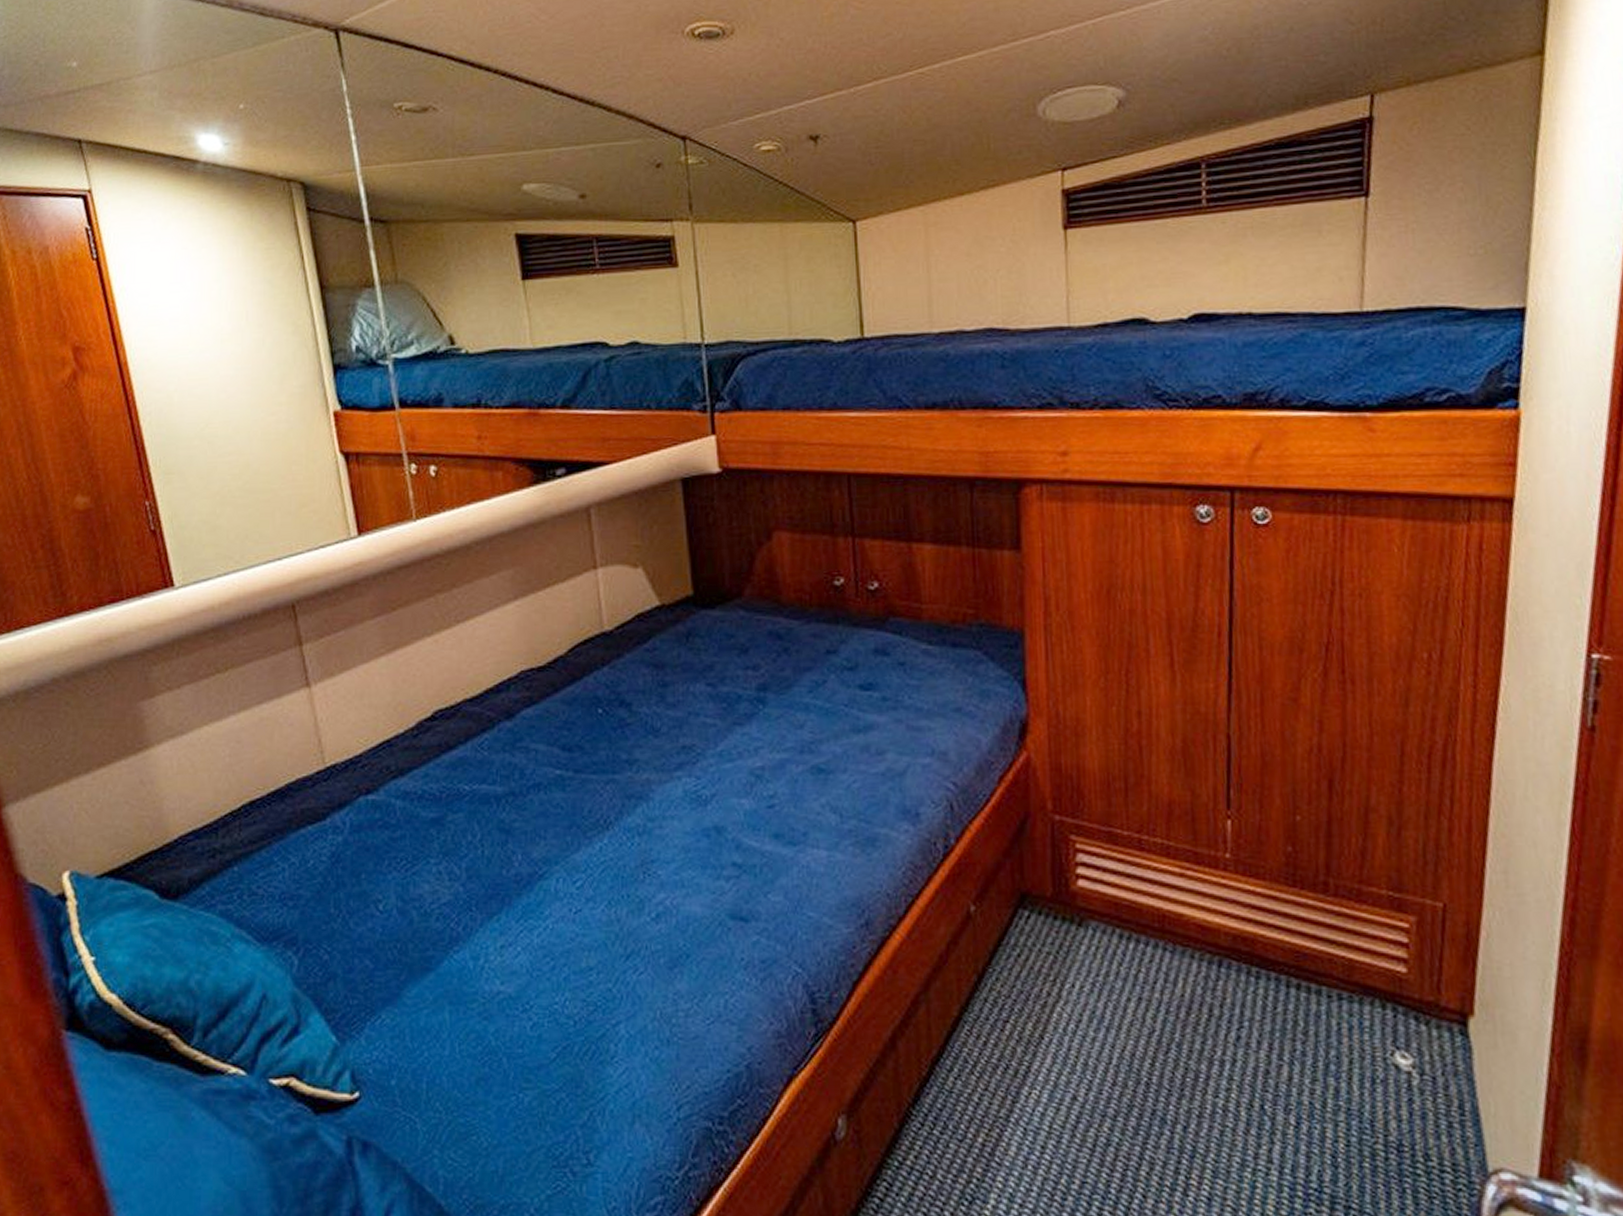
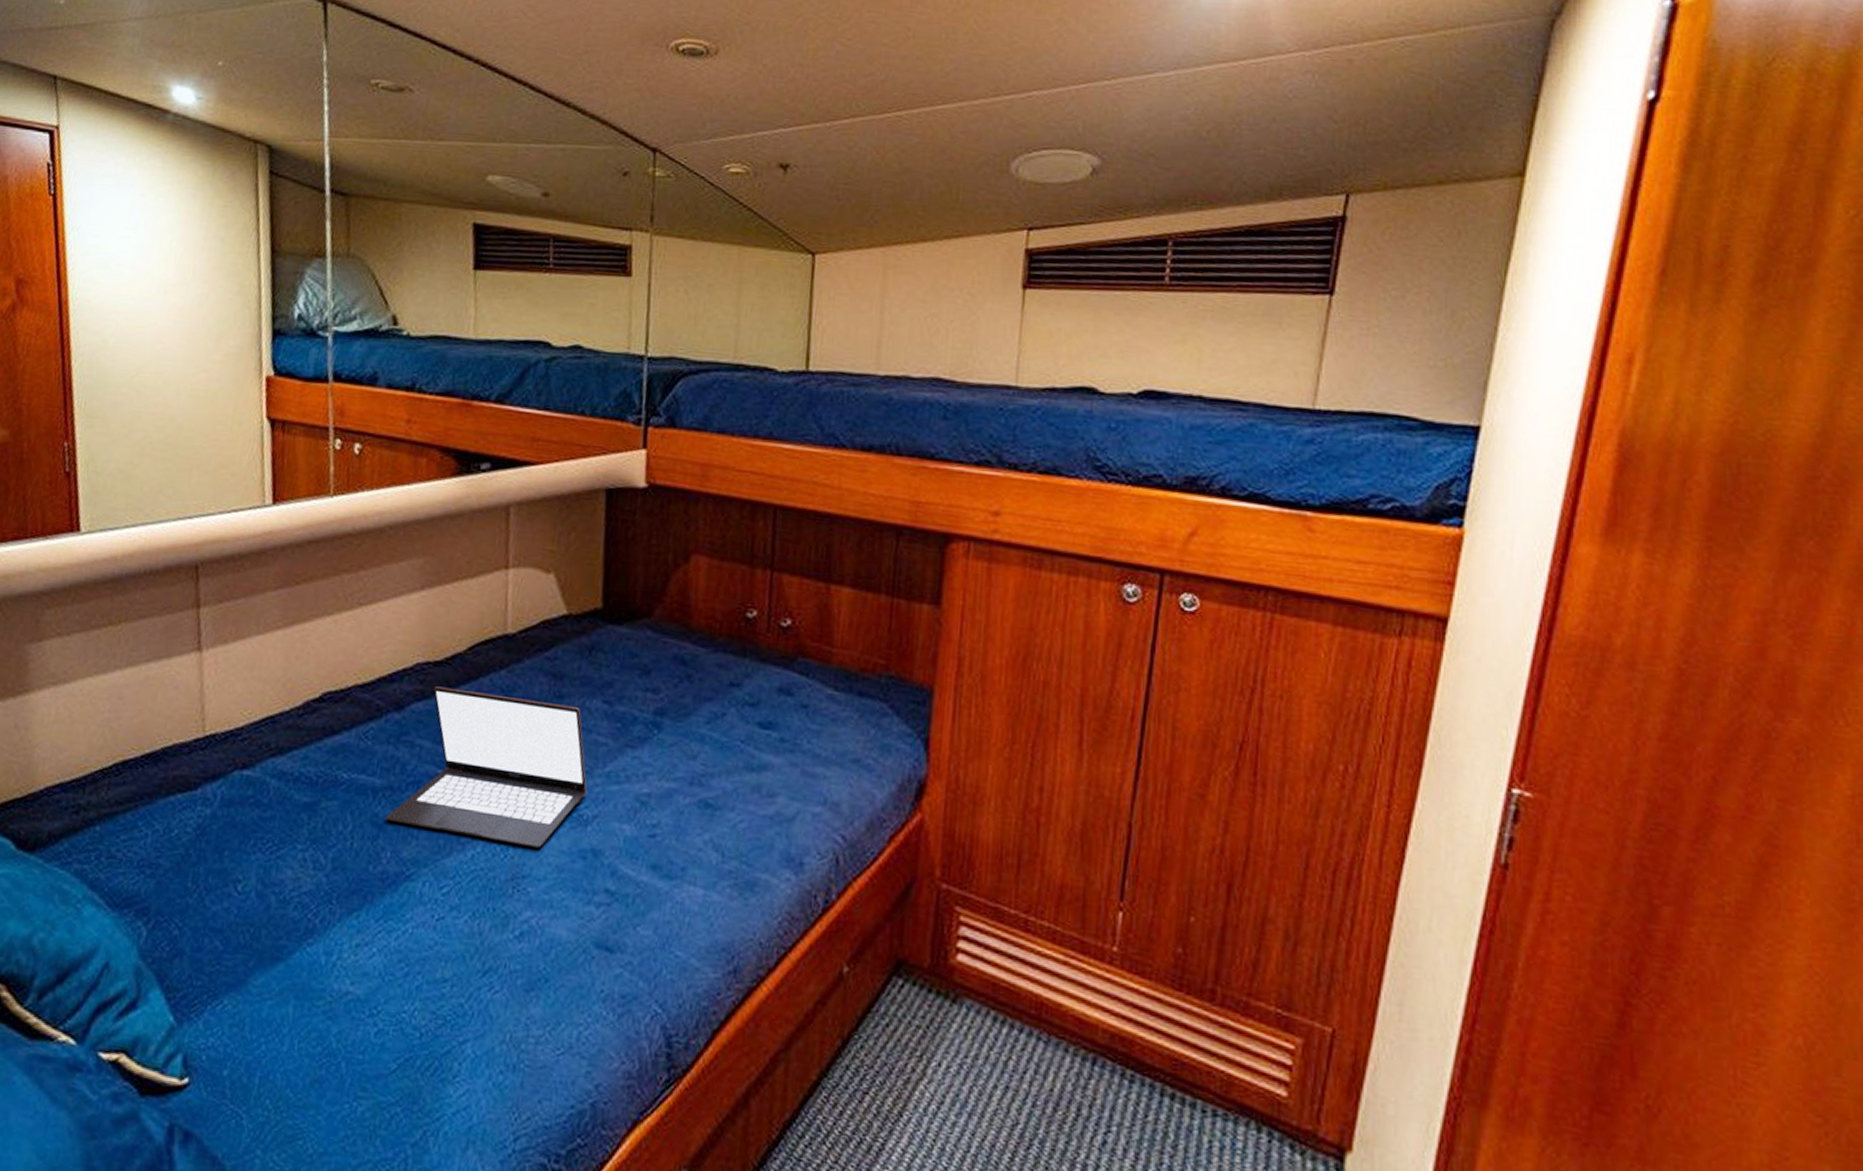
laptop: none [511,690,702,833] -> present [385,686,587,849]

